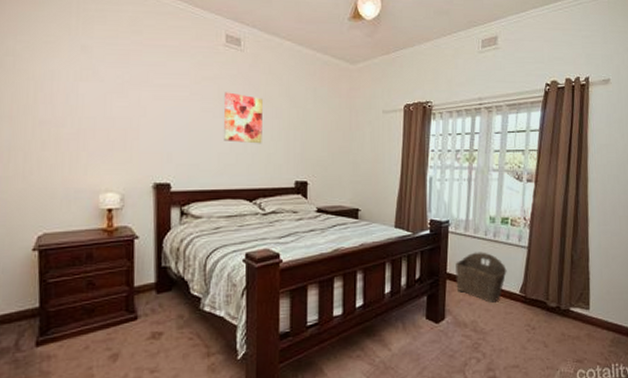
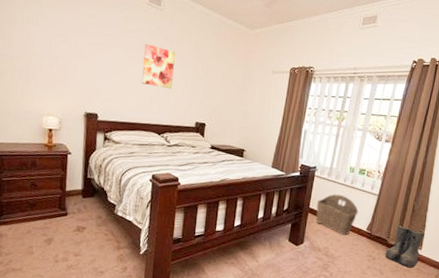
boots: none [546,279,590,335] -> present [385,223,425,268]

